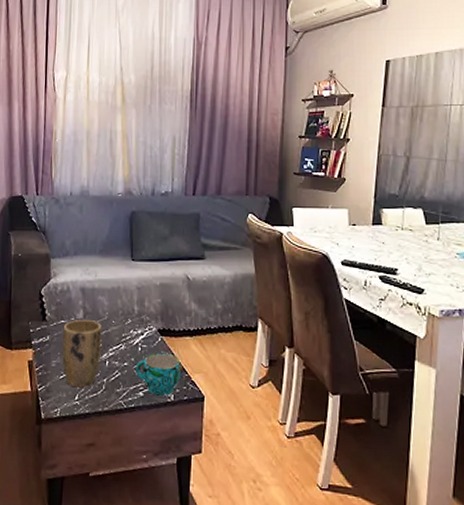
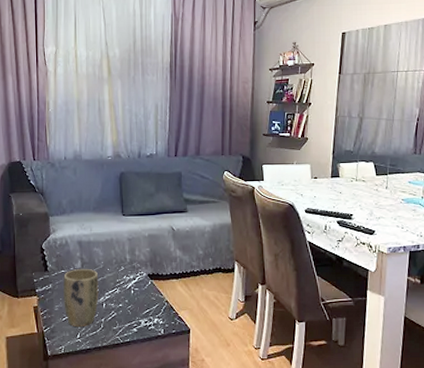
cup: present [136,353,181,396] -> none [130,294,169,331]

